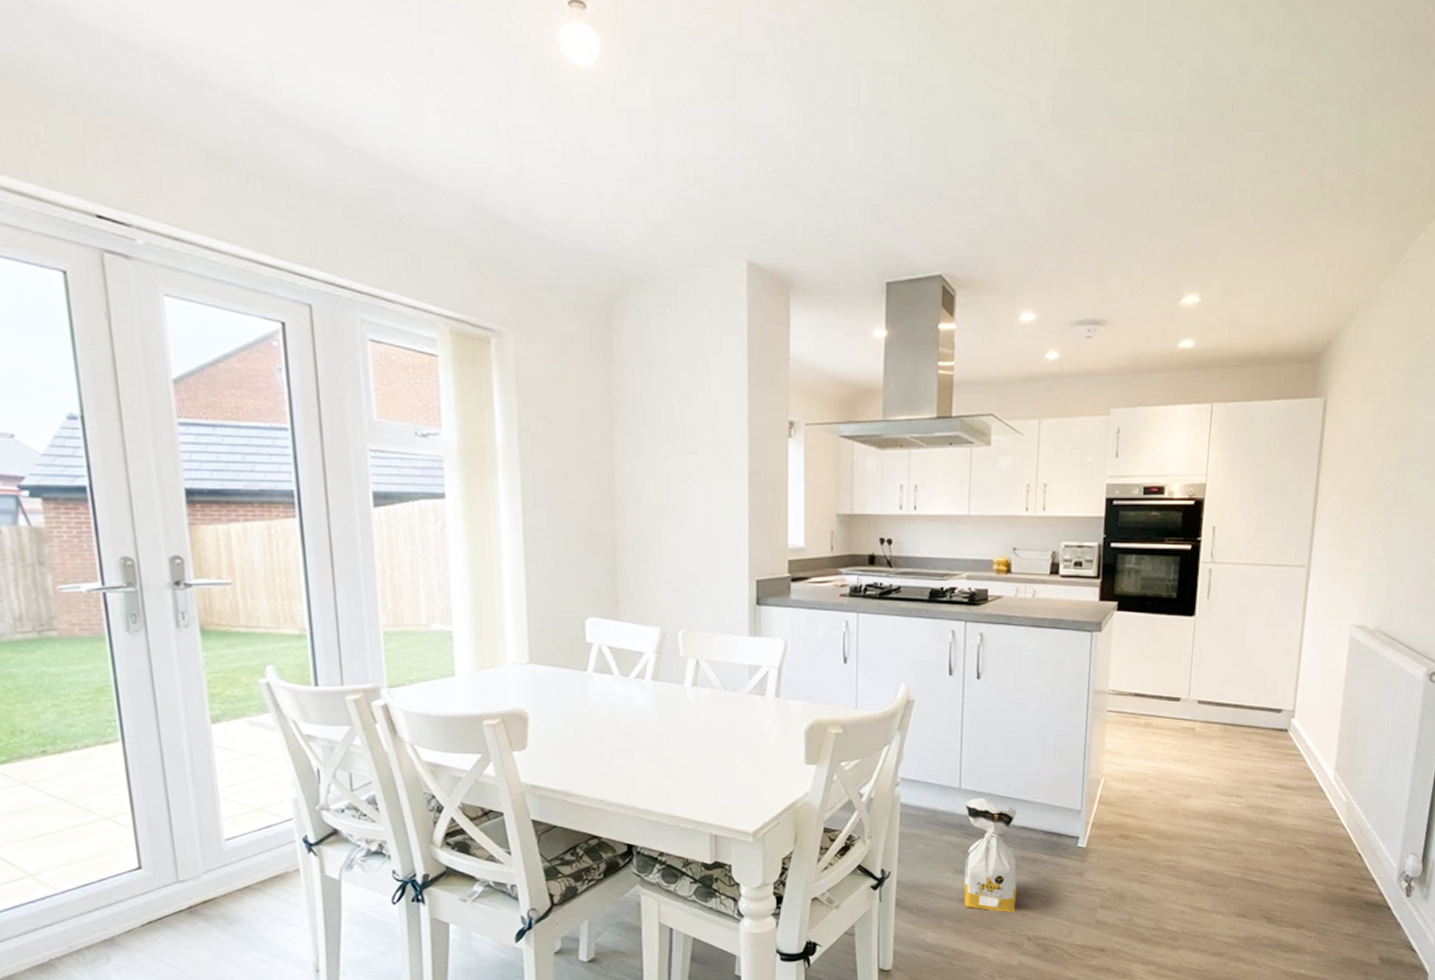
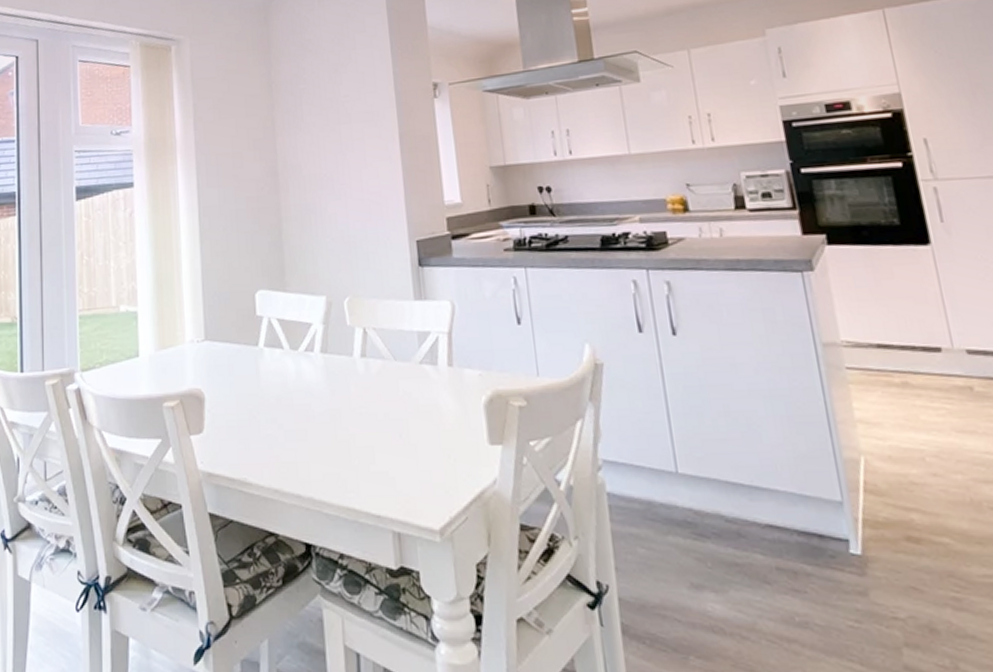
bag: present [964,798,1018,912] -> none [686,486,784,648]

